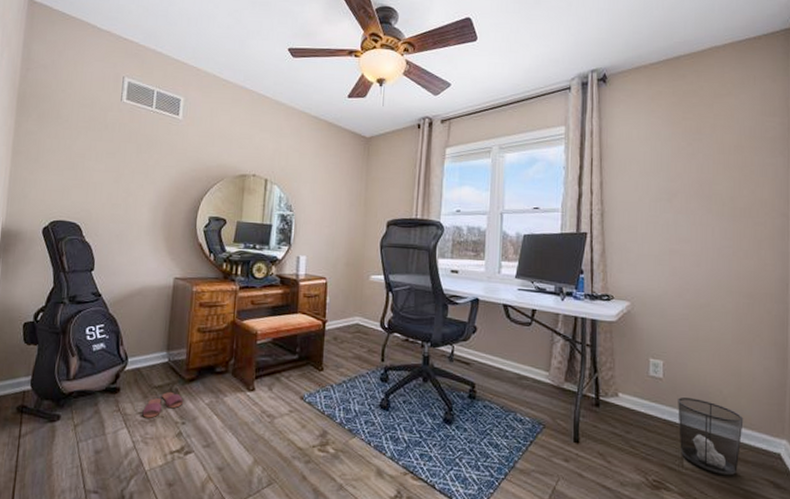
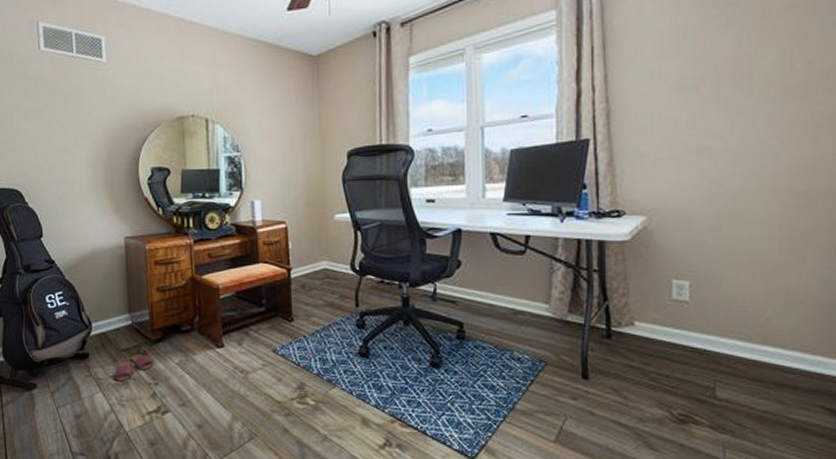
waste bin: present [678,397,744,476] -> none [708,321,793,405]

